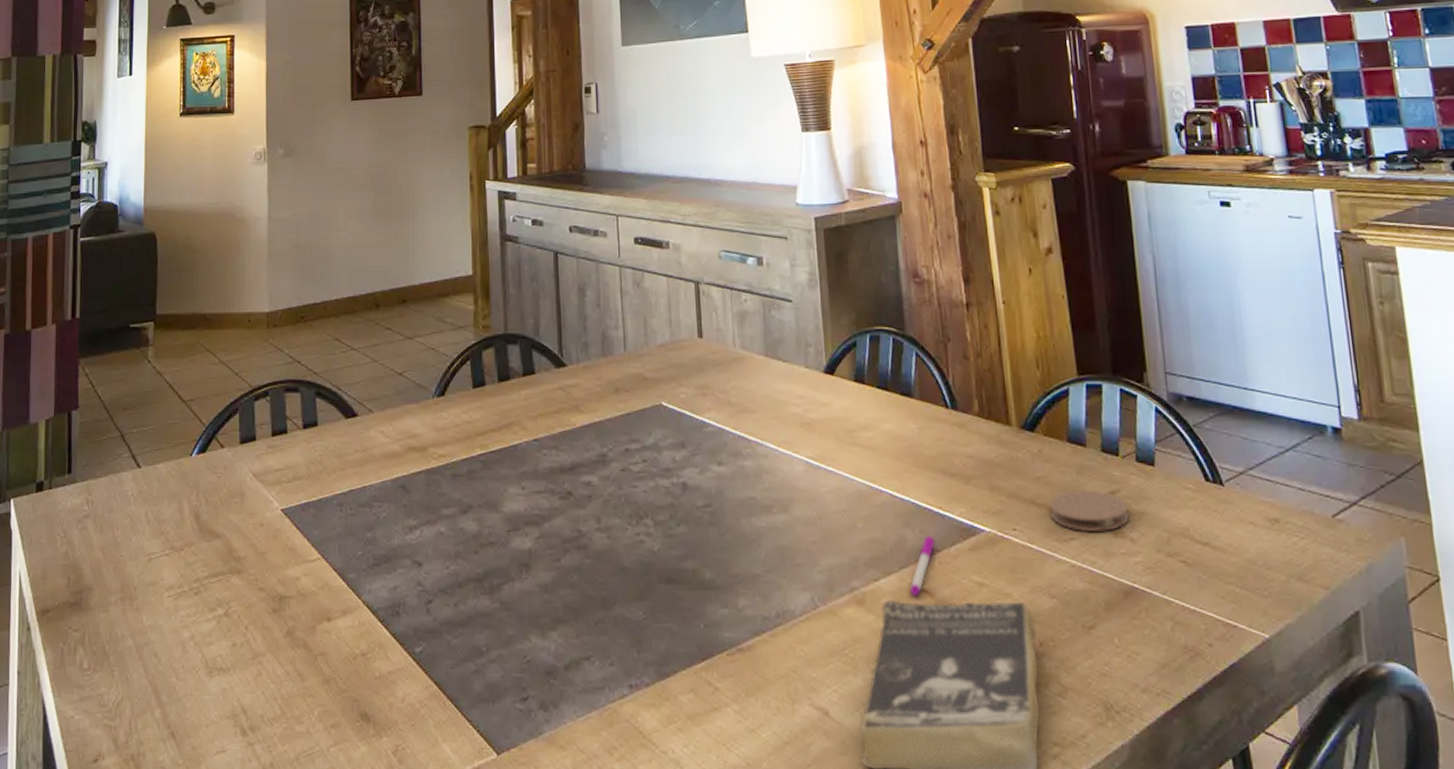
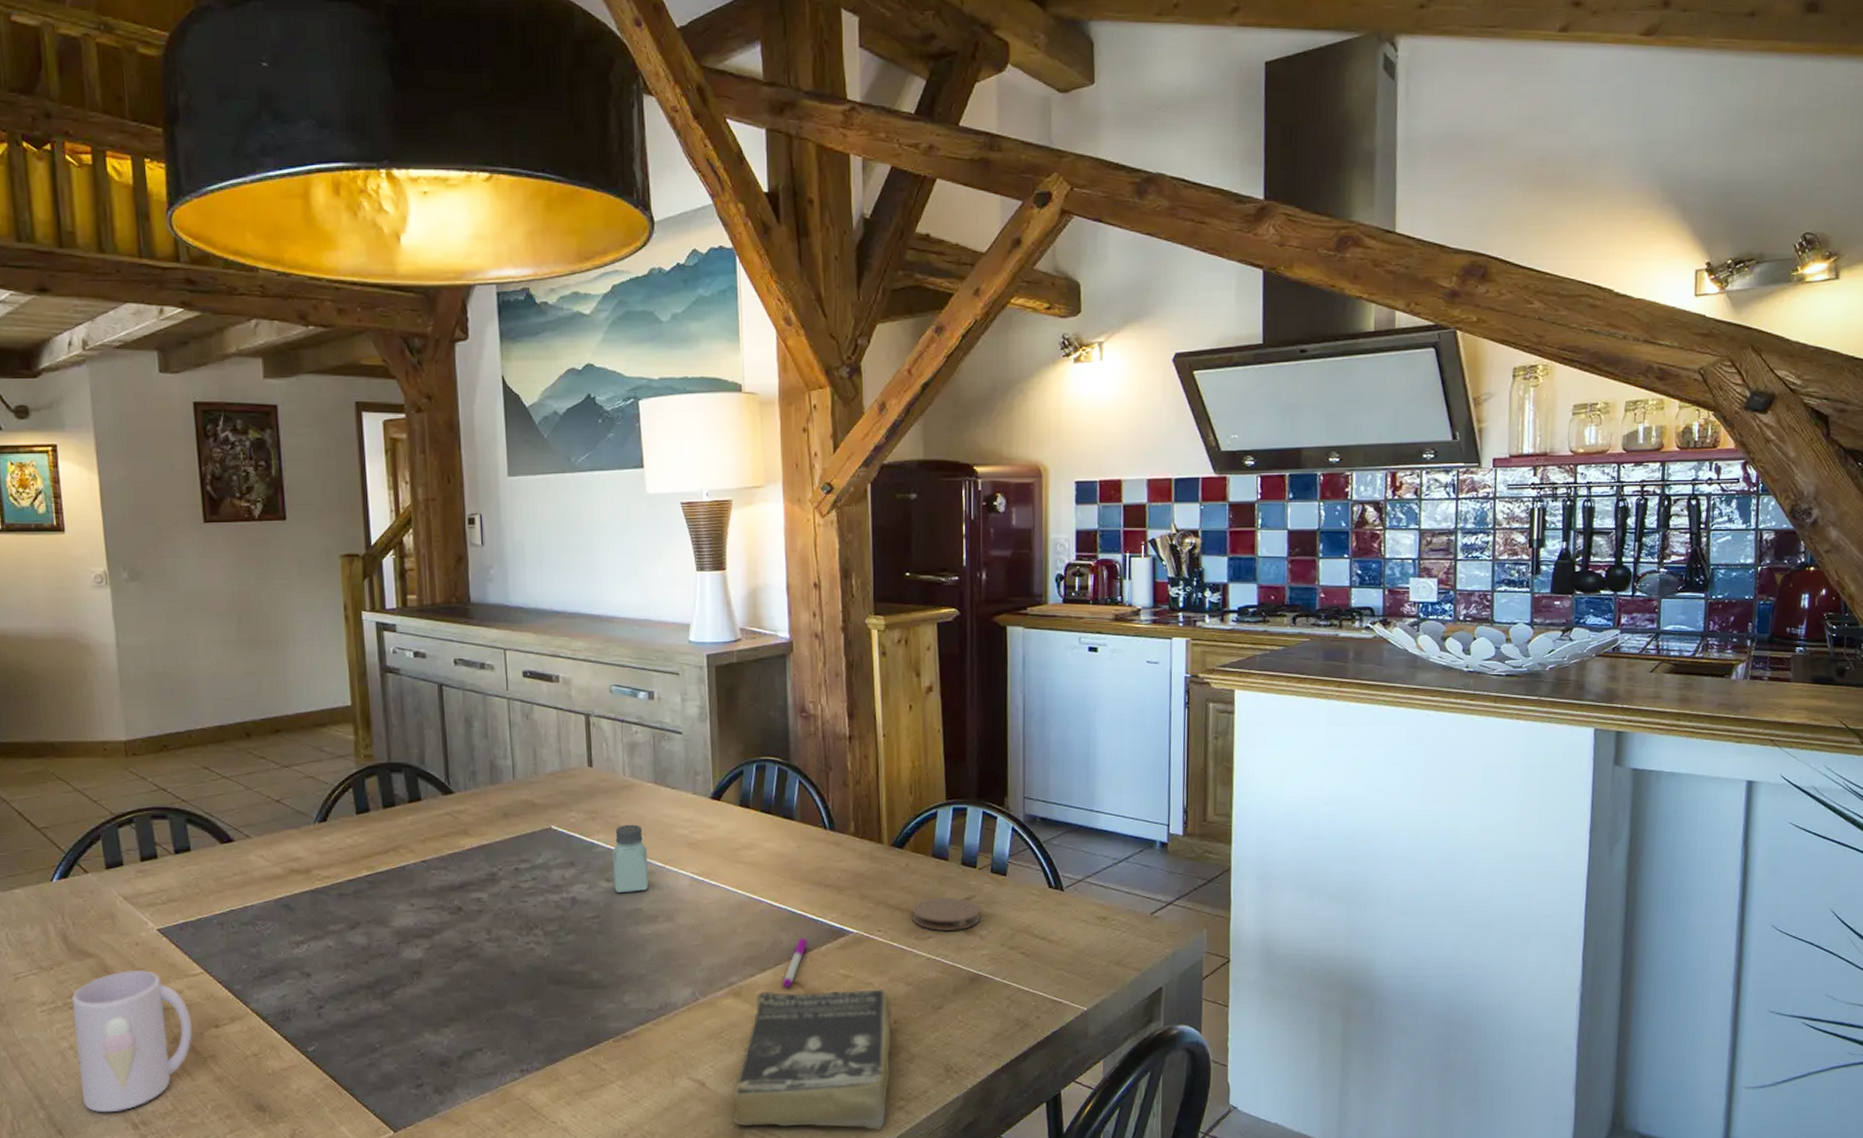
mug: none [196,553,306,715] -> present [71,969,193,1113]
saltshaker: none [723,401,762,478] -> present [612,824,649,892]

